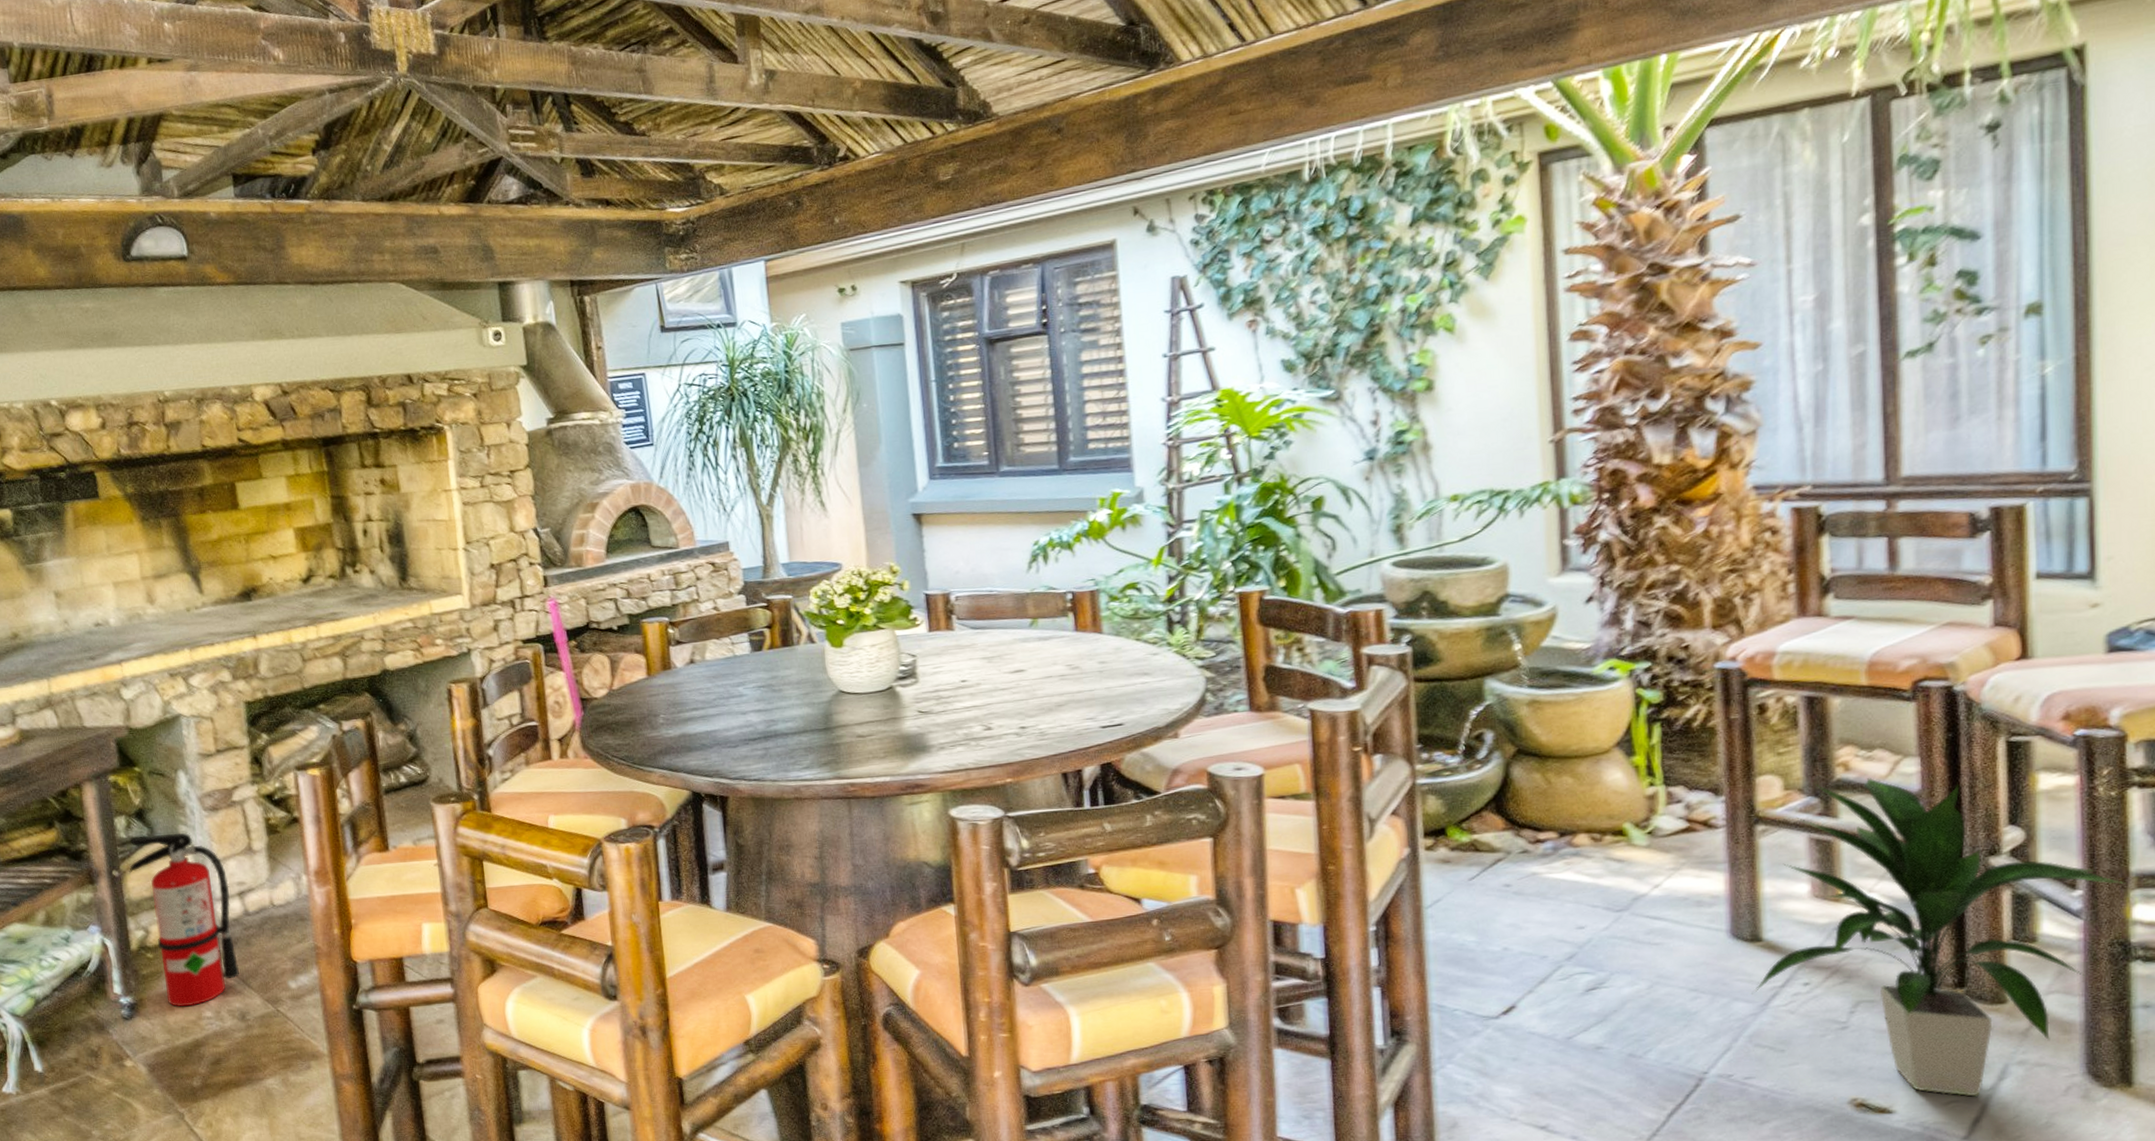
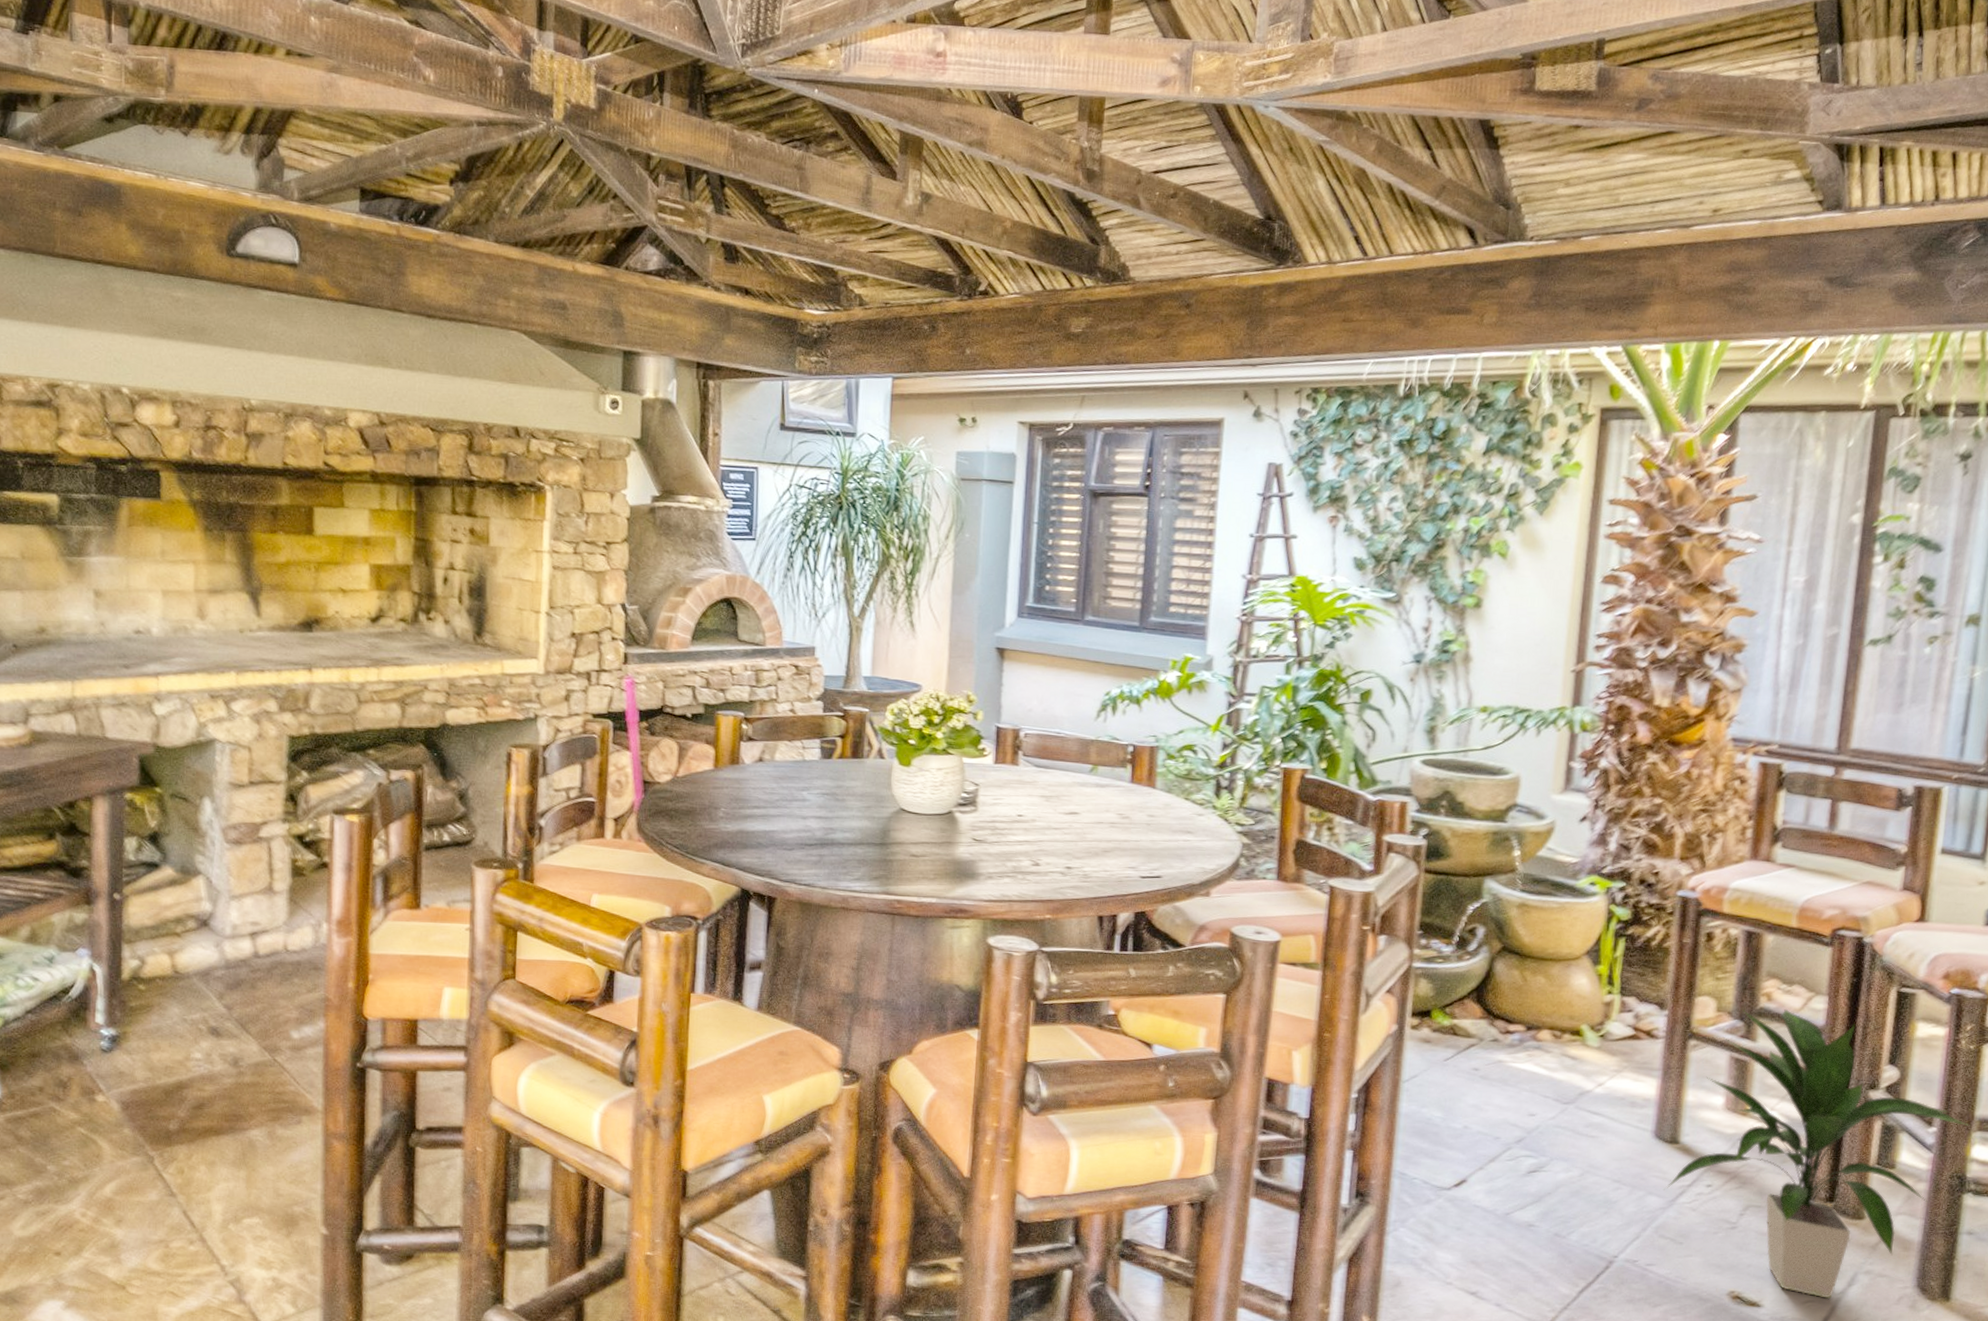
fire extinguisher: present [129,832,240,1007] -> none [132,861,242,1046]

